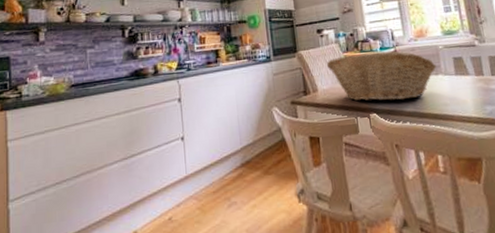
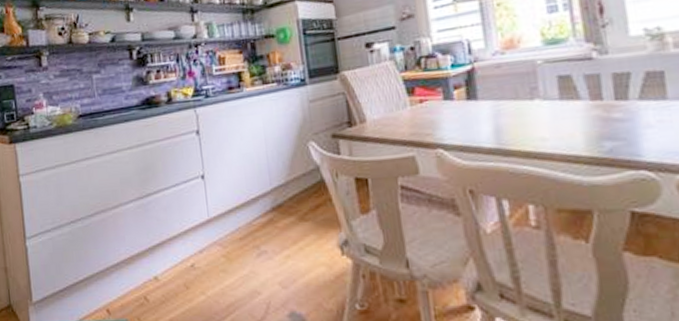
fruit basket: present [326,50,437,102] -> none [377,68,533,135]

